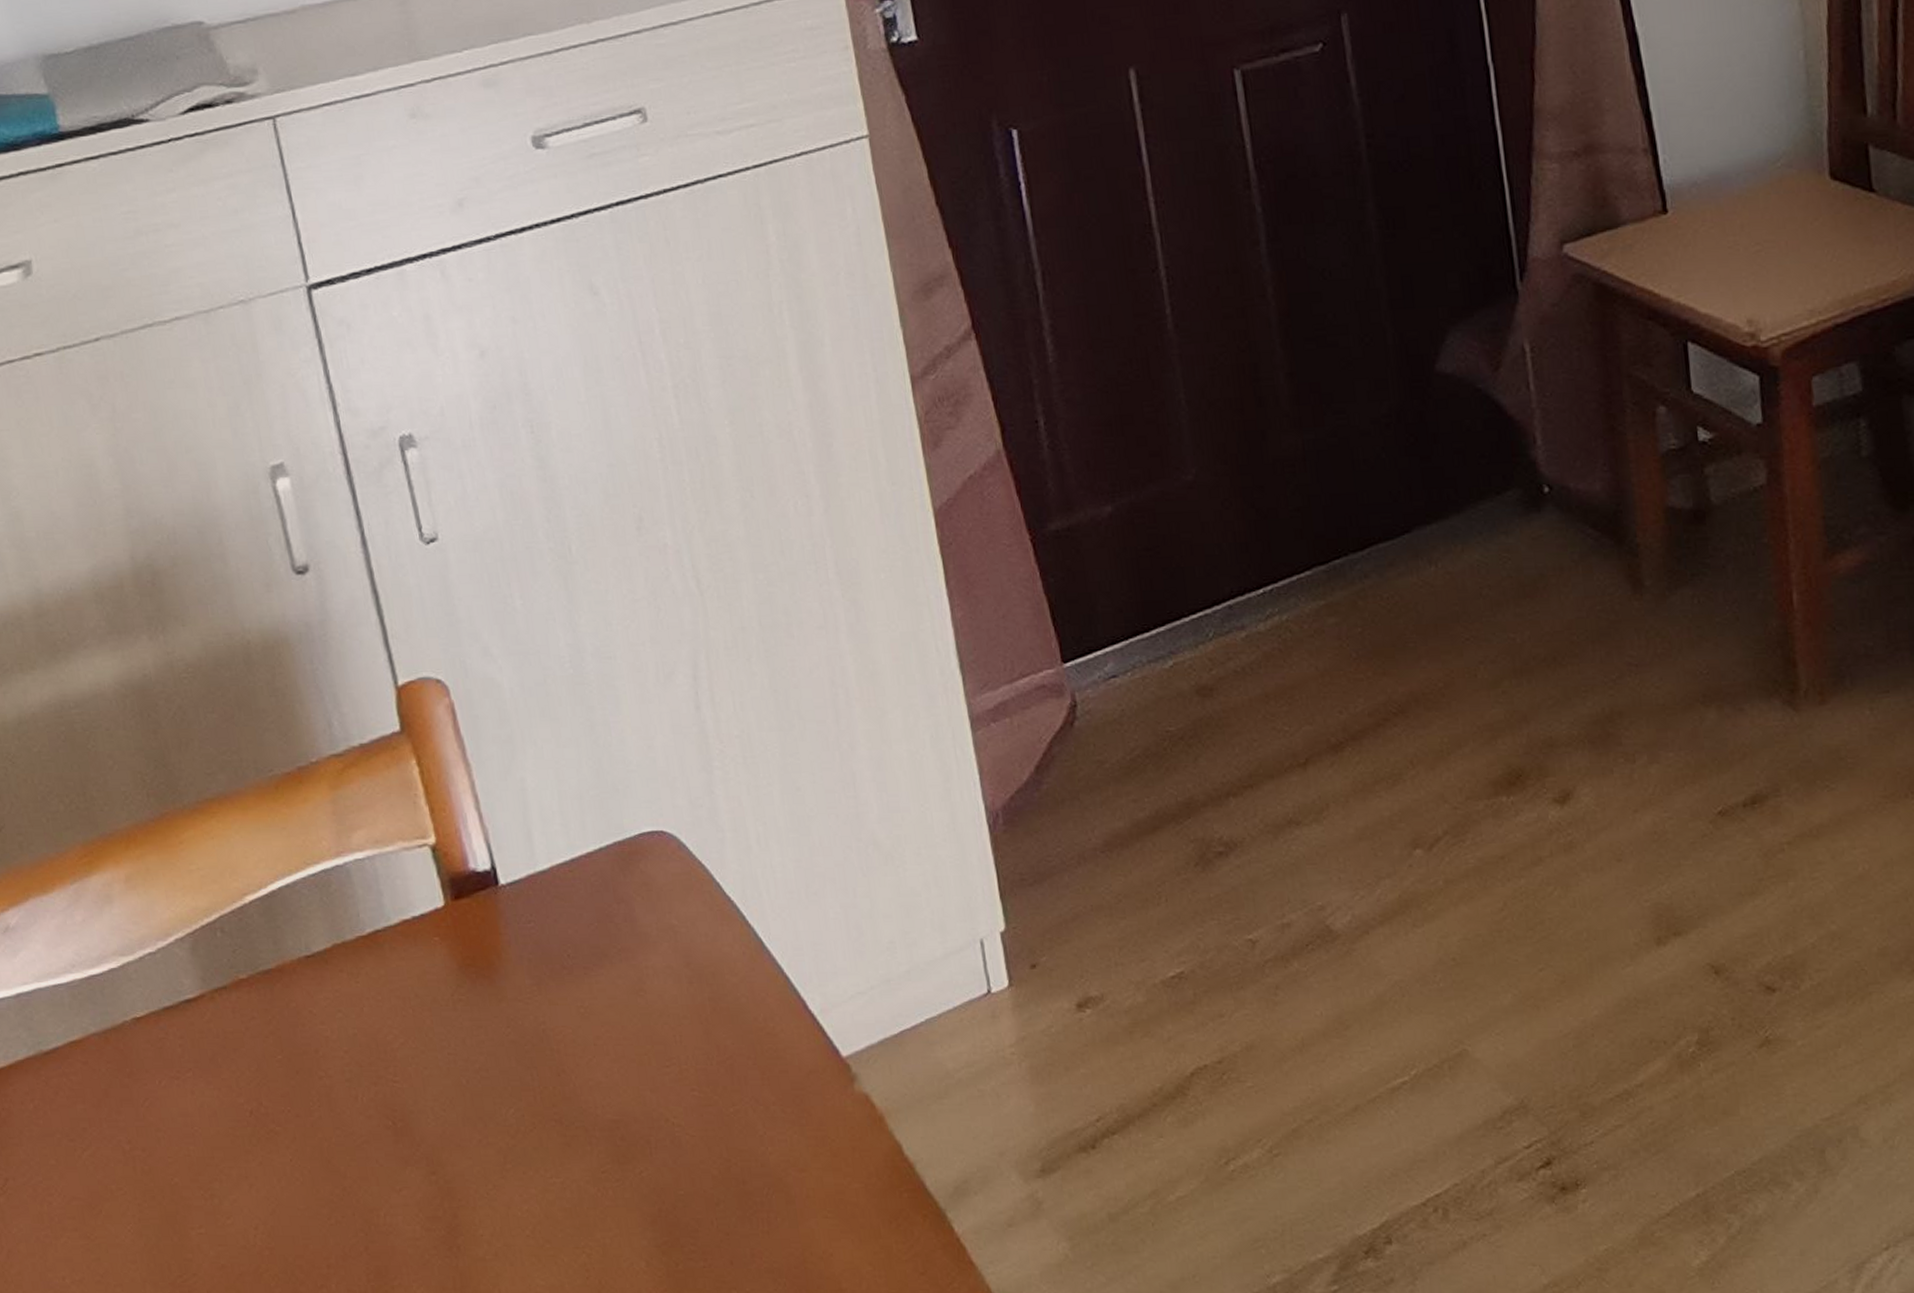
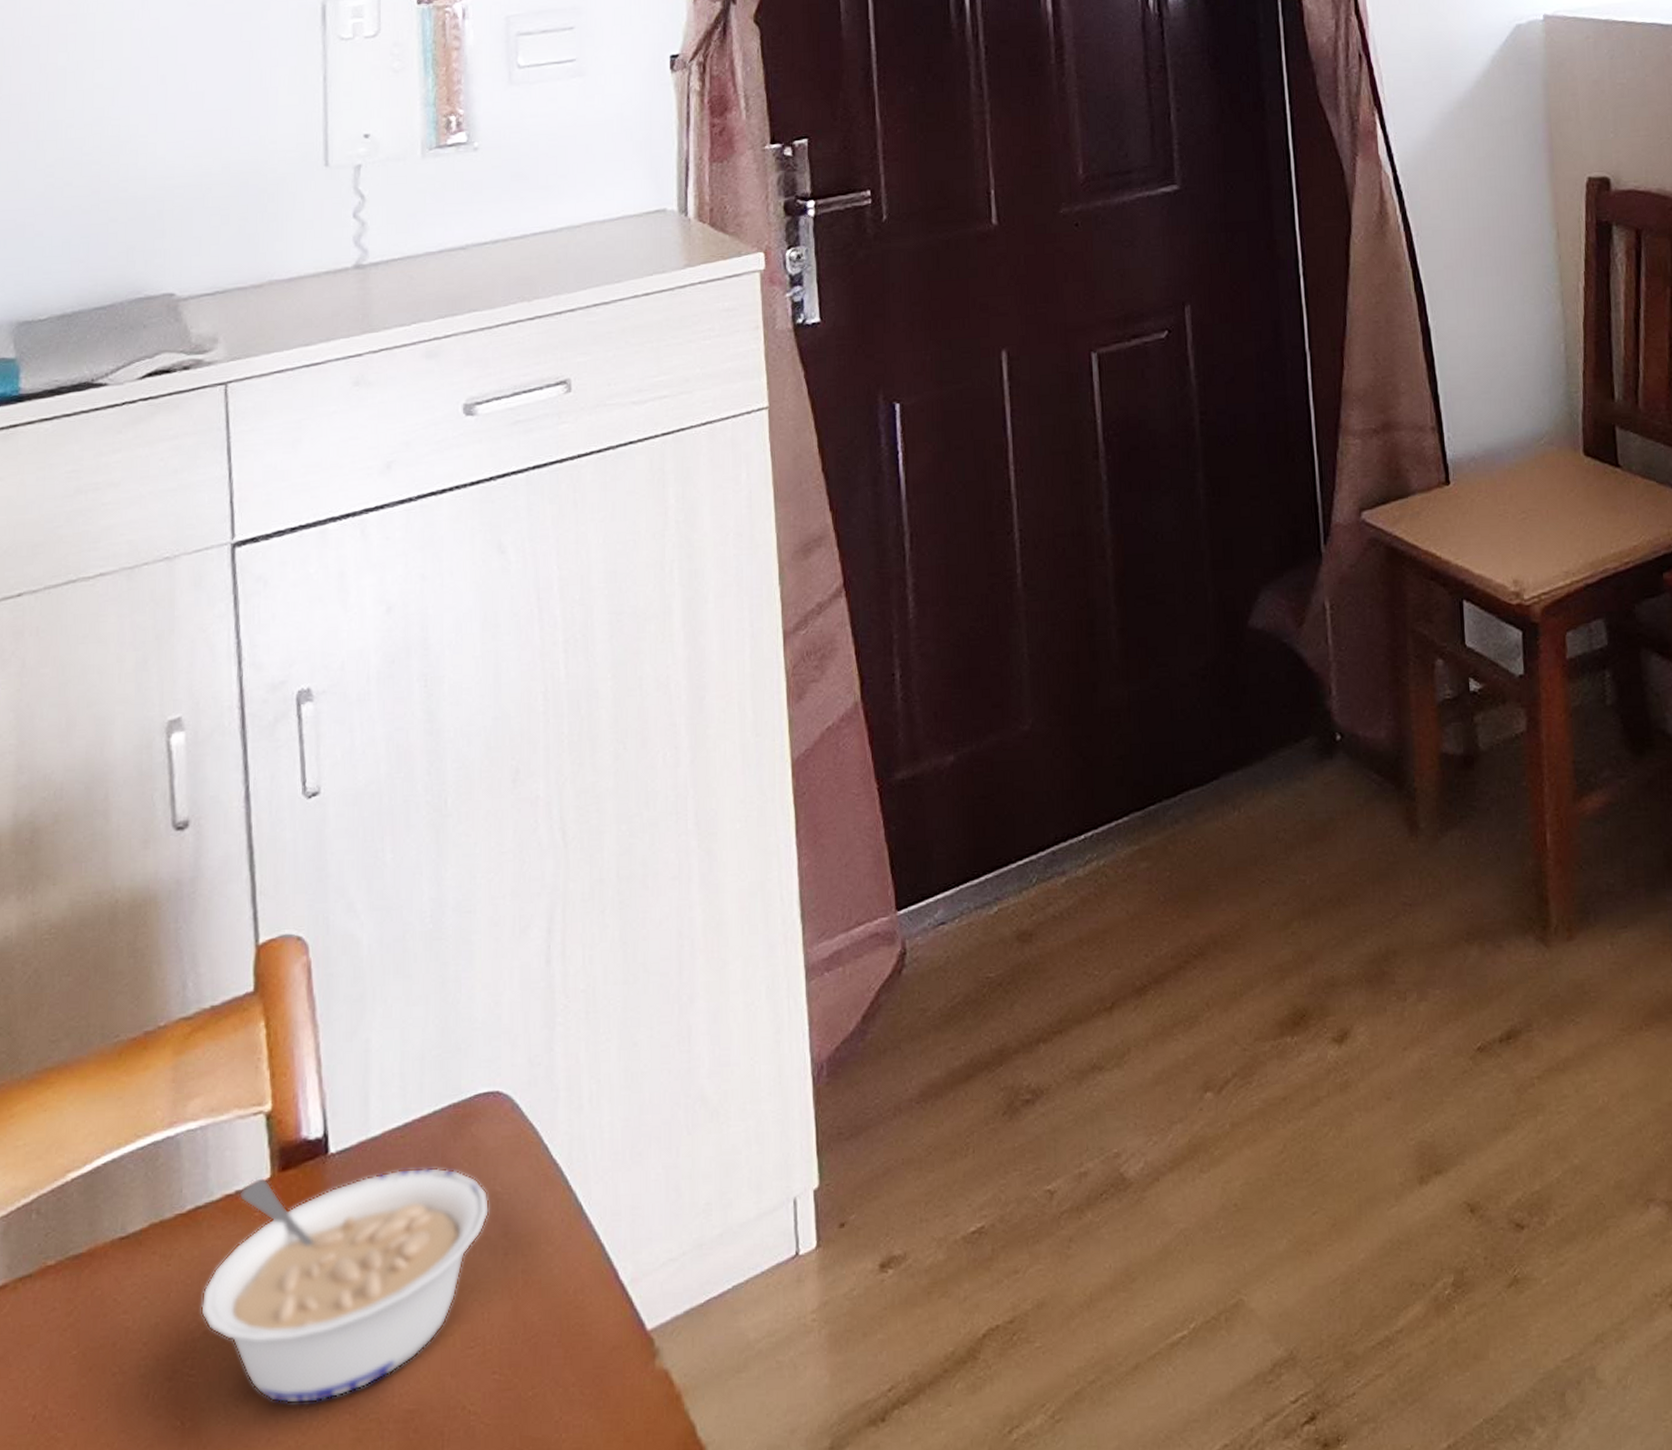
legume: none [394,900,669,1111] -> present [200,1167,490,1404]

